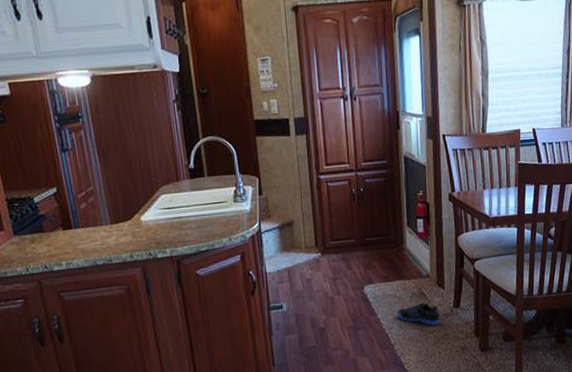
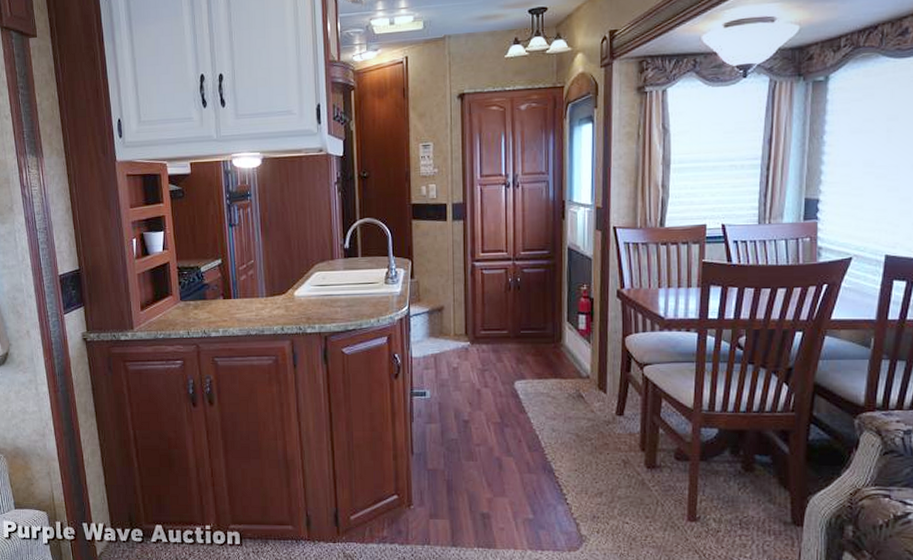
sneaker: present [397,302,440,325] -> none [550,405,599,432]

